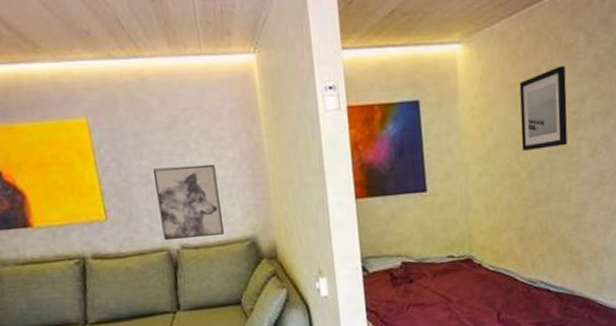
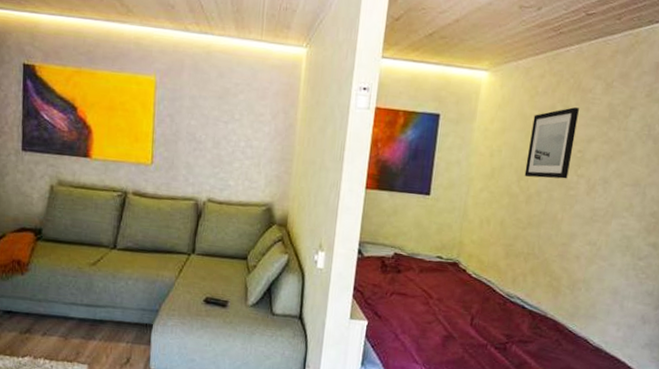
wall art: present [152,164,224,241] -> none [195,129,251,196]

